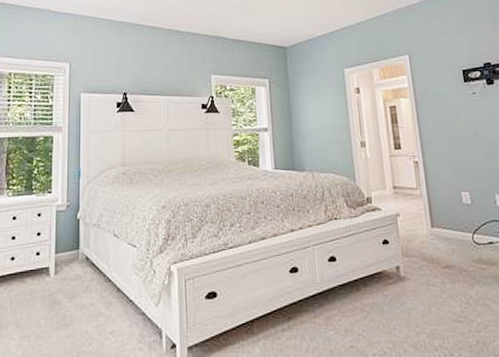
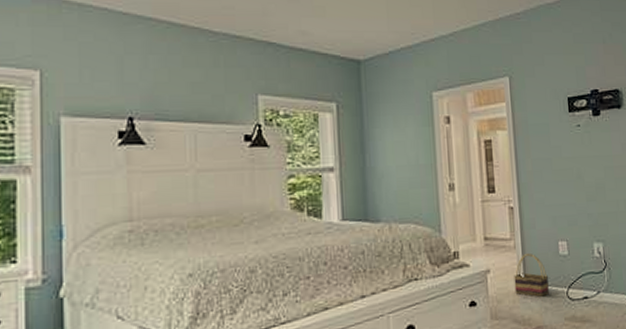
basket: none [421,202,455,240] -> present [514,254,549,297]

